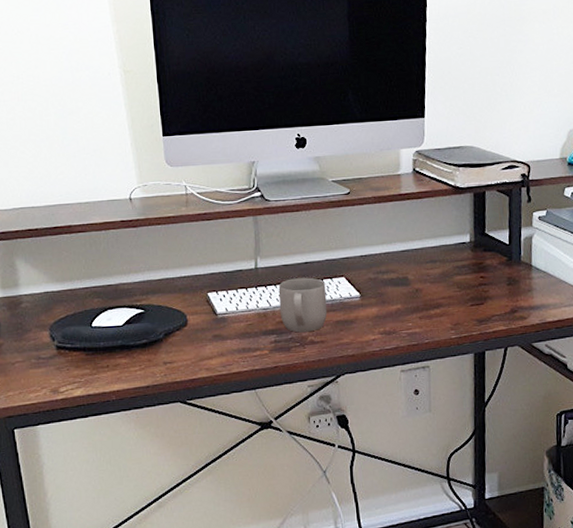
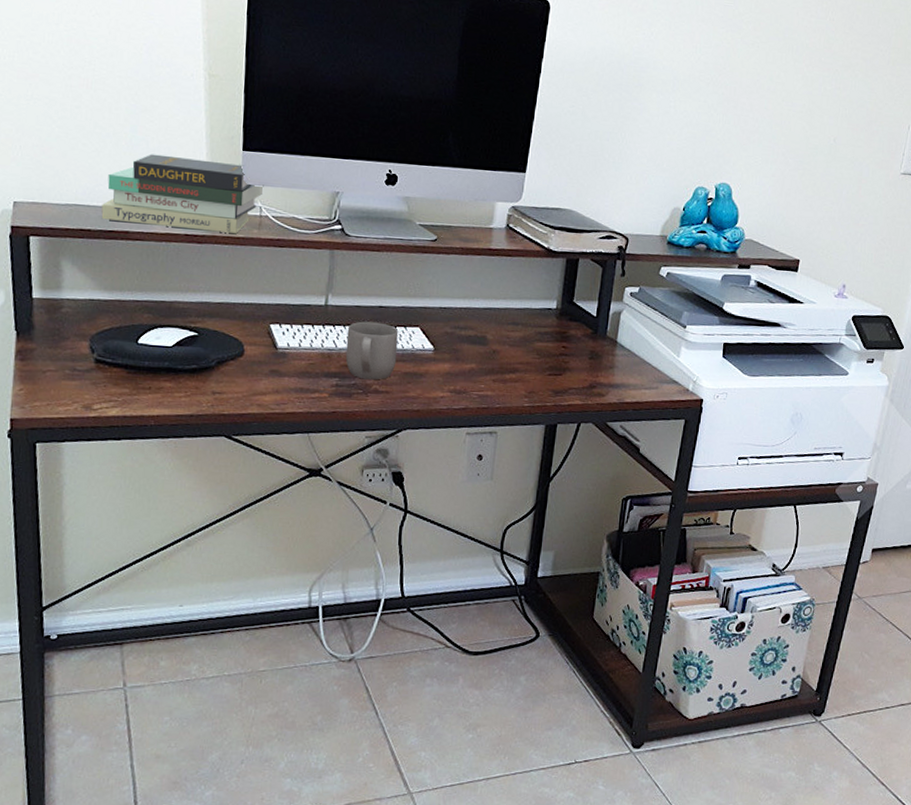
books: none [45,149,185,218] -> present [101,154,263,234]

